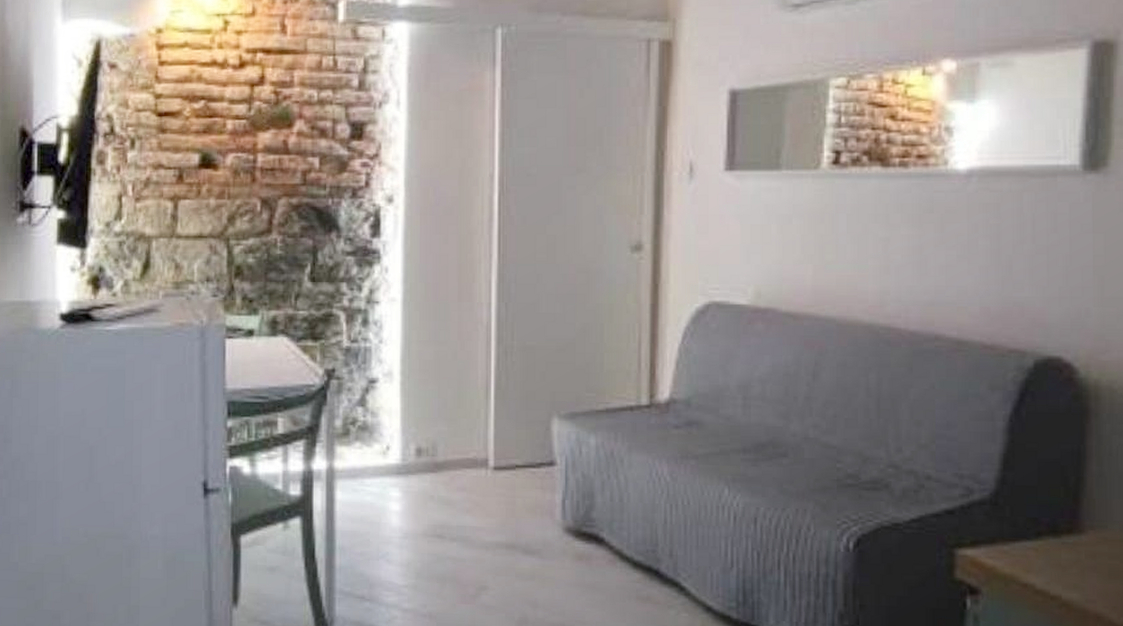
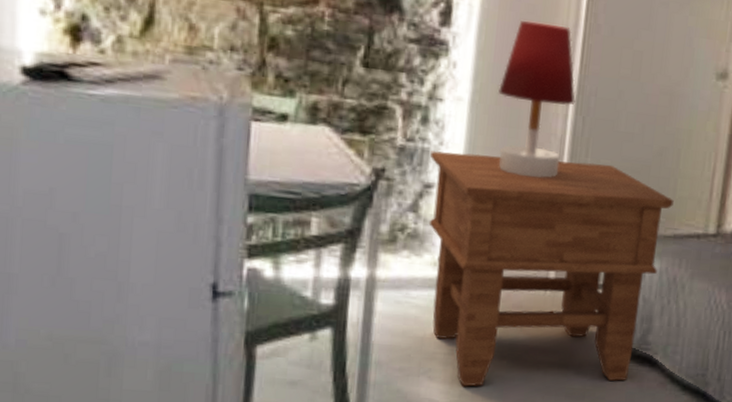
side table: none [371,345,602,569] -> present [428,150,674,387]
table lamp: none [427,221,497,364] -> present [498,20,576,178]

